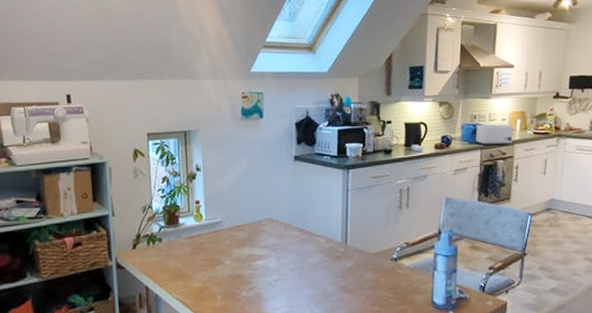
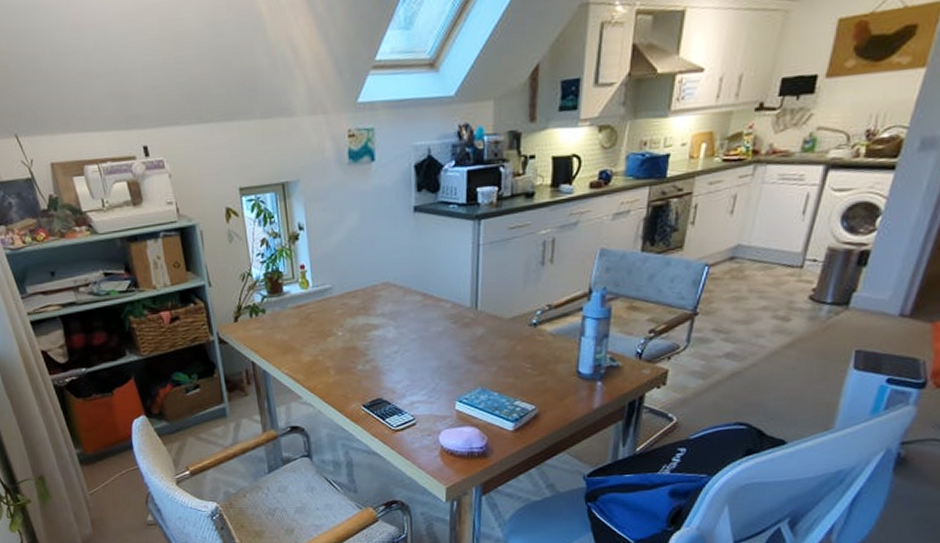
toaster: present [475,124,515,146] -> none [644,150,697,181]

